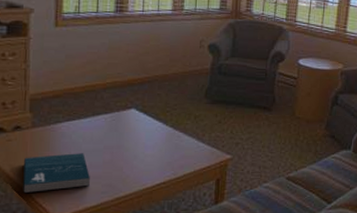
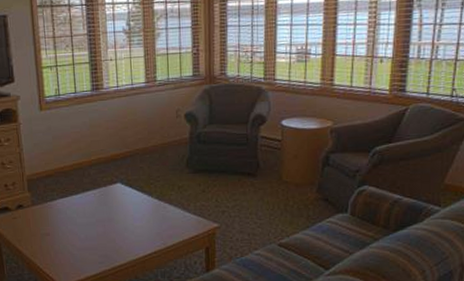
book: present [23,153,90,193] -> none [29,227,88,264]

